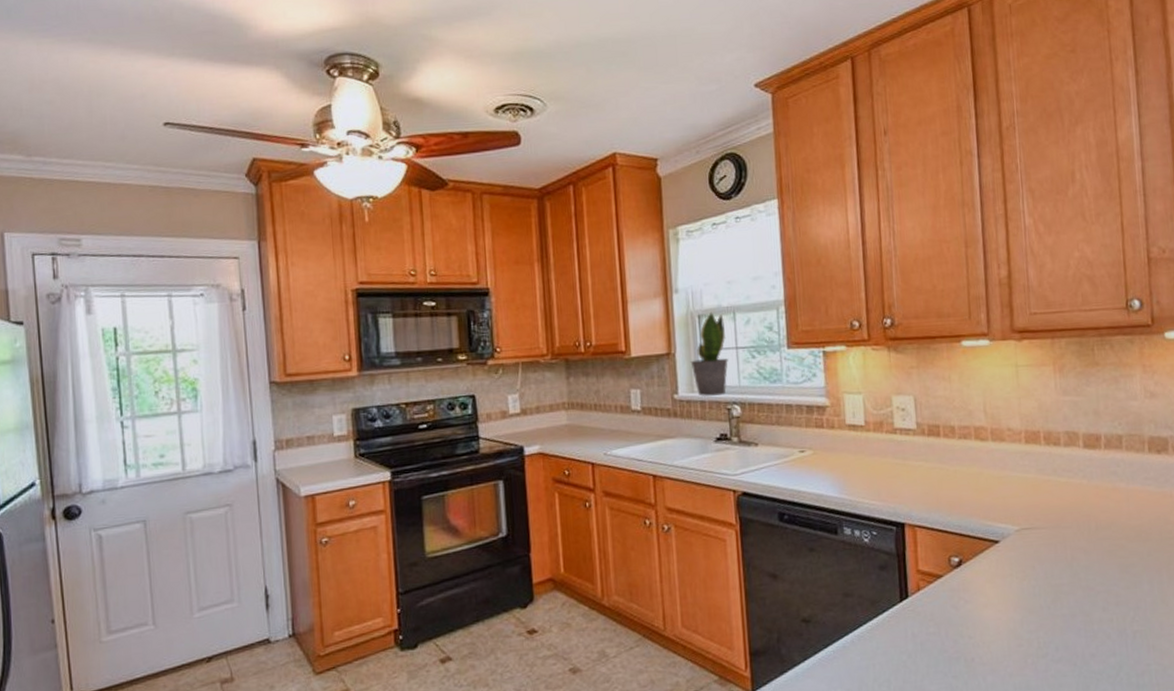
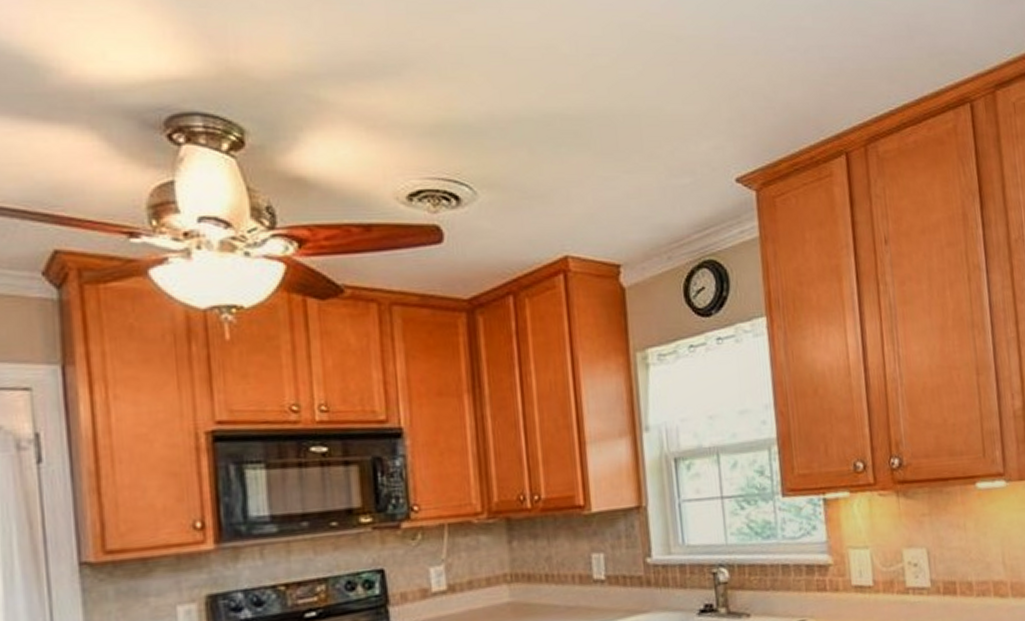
potted plant: present [690,312,728,396] -> none [666,453,712,559]

